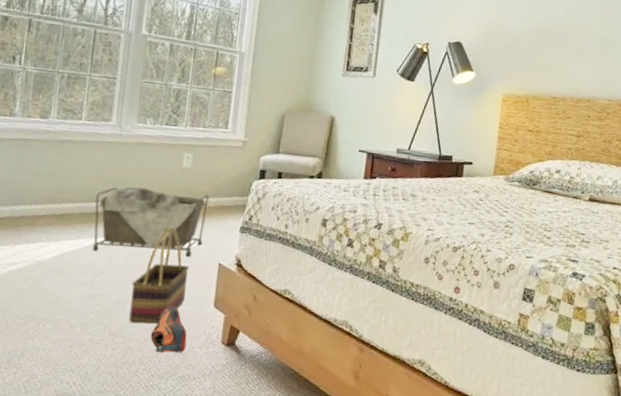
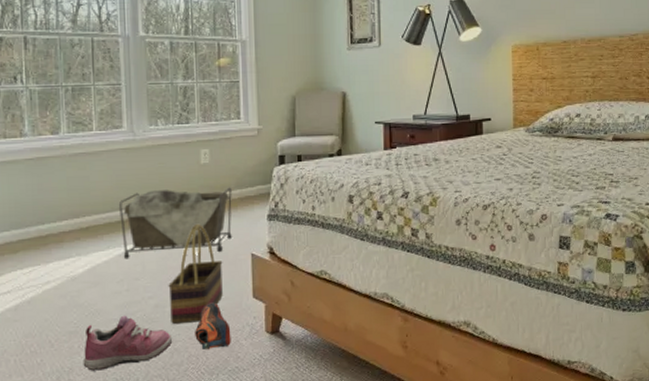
shoe: none [35,306,129,359] -> present [83,315,173,371]

